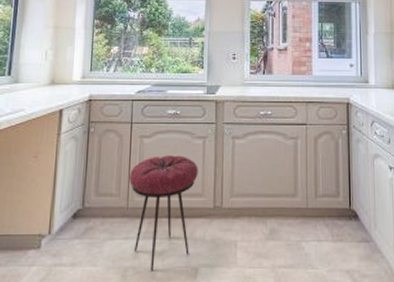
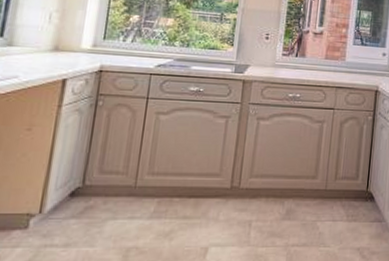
stool: present [129,155,198,271] -> none [140,134,218,251]

